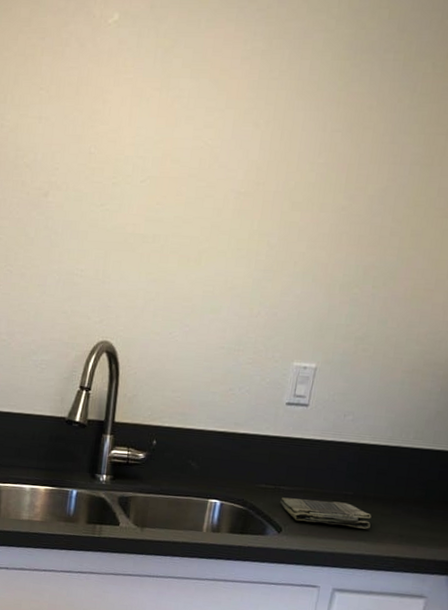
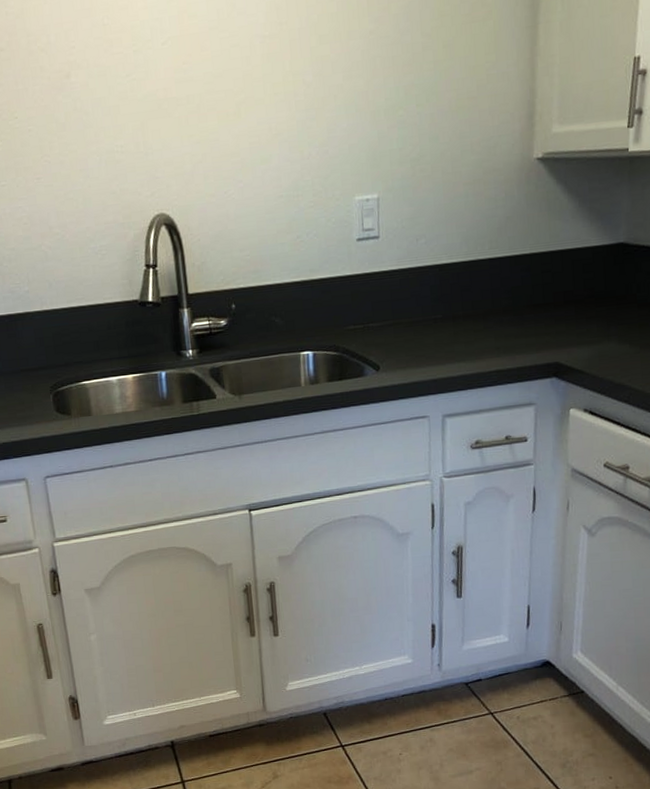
dish towel: present [280,497,372,529] -> none [372,326,466,356]

